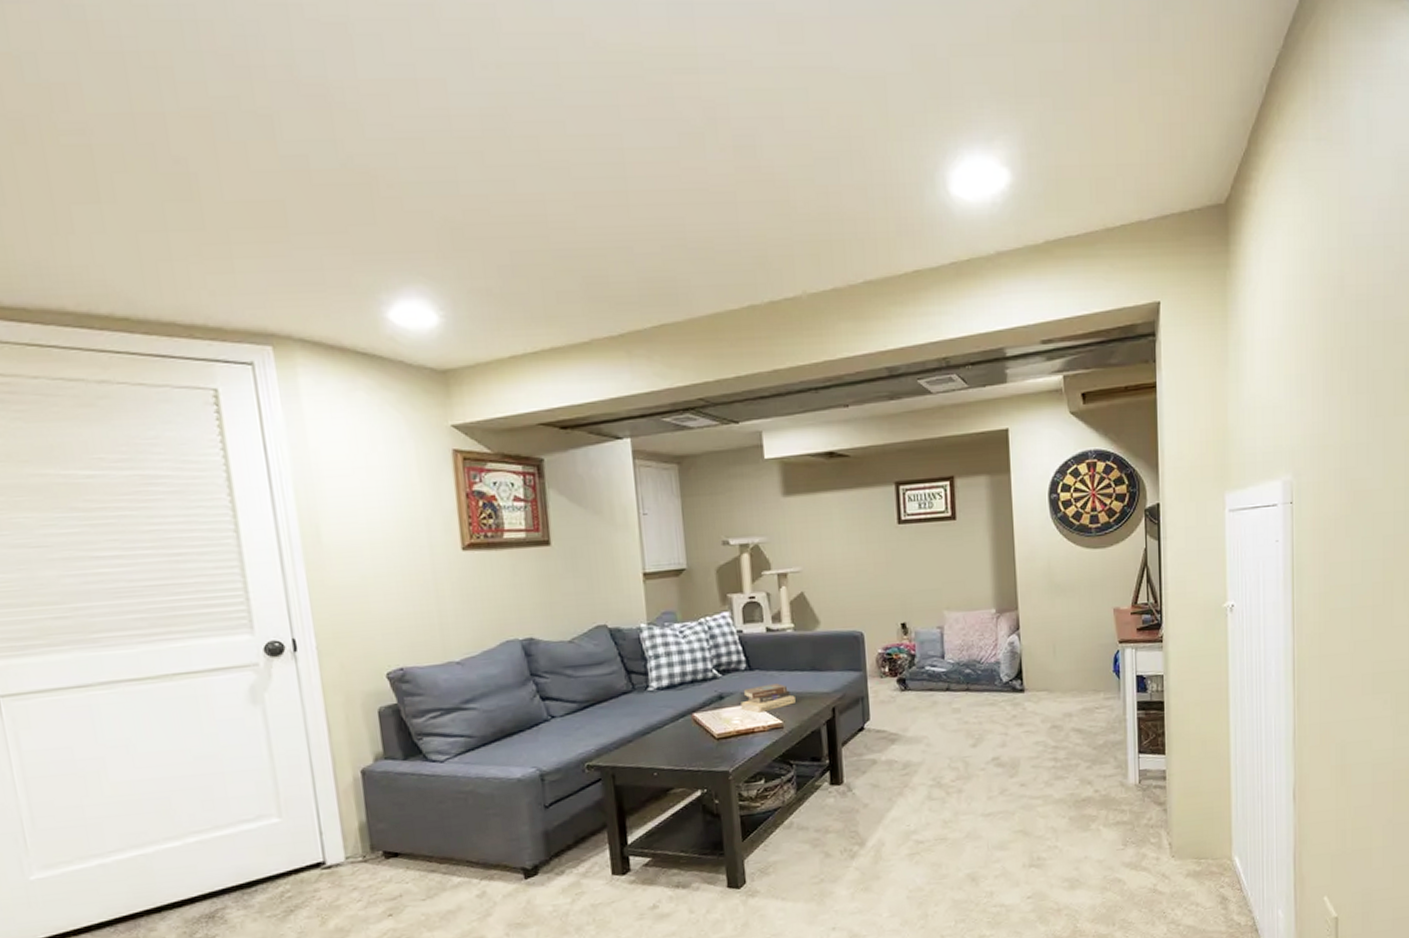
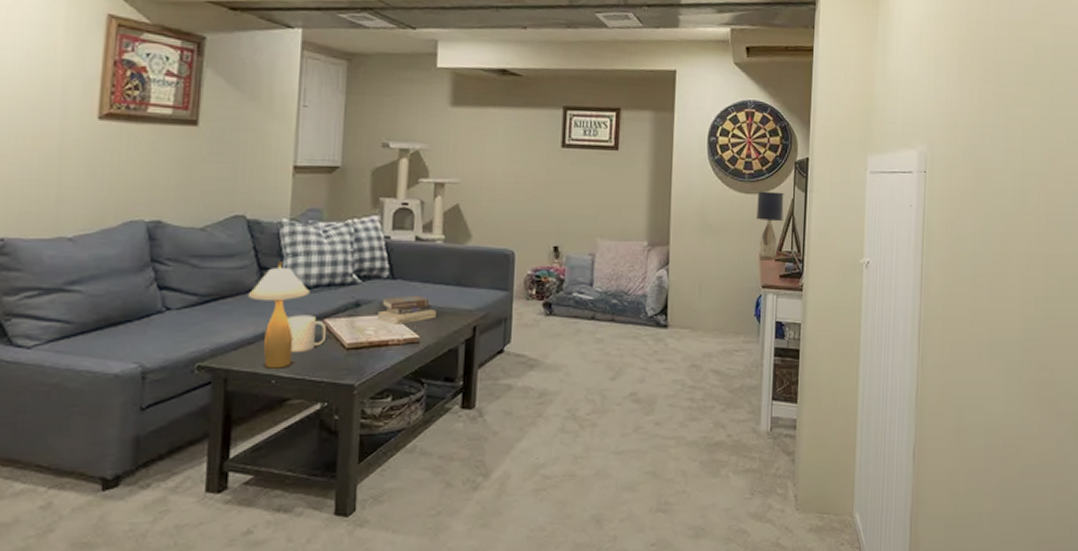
table lamp: none [620,664,676,763] -> present [247,261,310,369]
mug: none [659,711,697,747] -> present [287,315,327,353]
table lamp: none [1106,542,1136,615] -> present [755,191,784,261]

